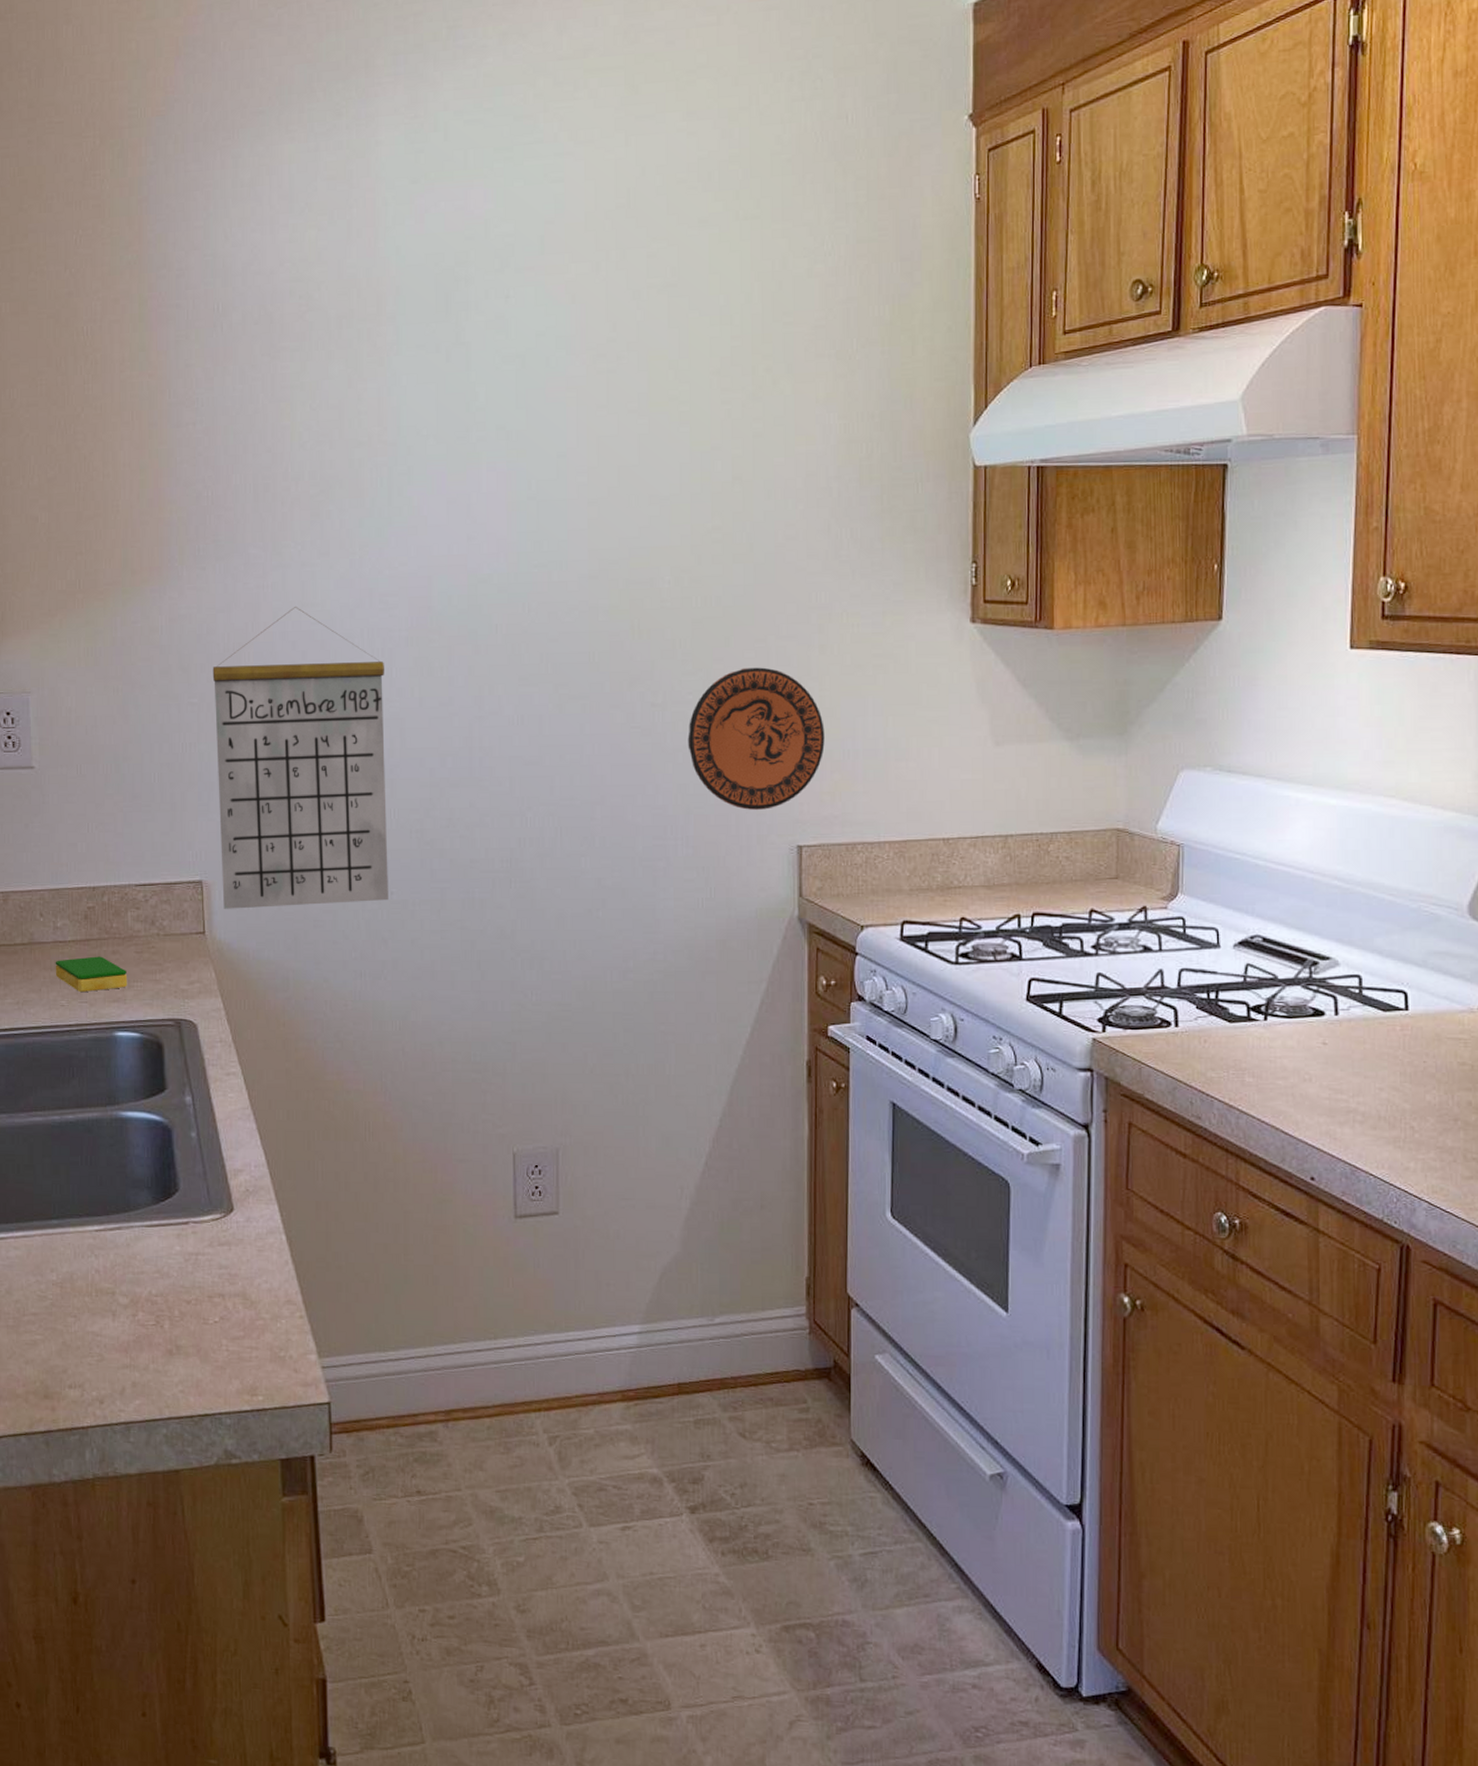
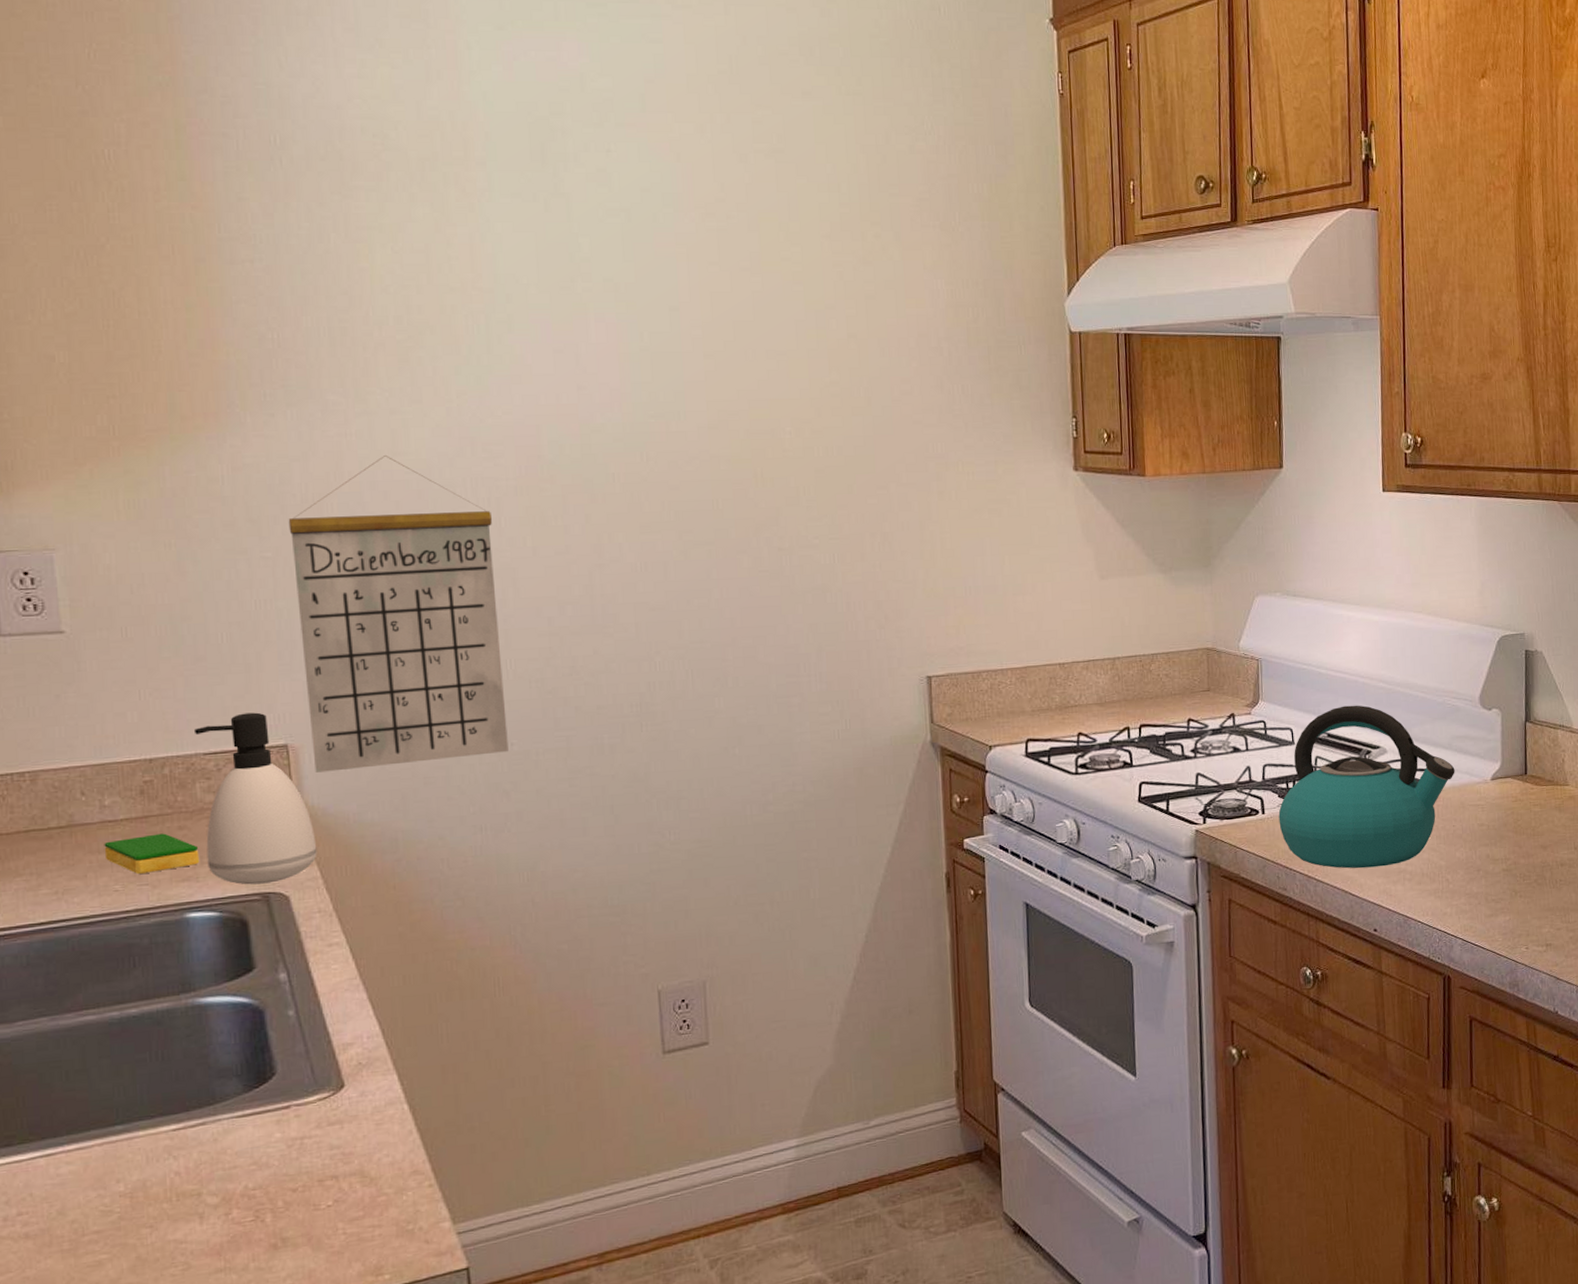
soap dispenser: none [128,849,222,1011] -> present [193,712,317,885]
decorative plate: present [687,667,825,810] -> none [816,512,948,645]
kettle: none [1195,905,1430,1103] -> present [1278,705,1455,869]

